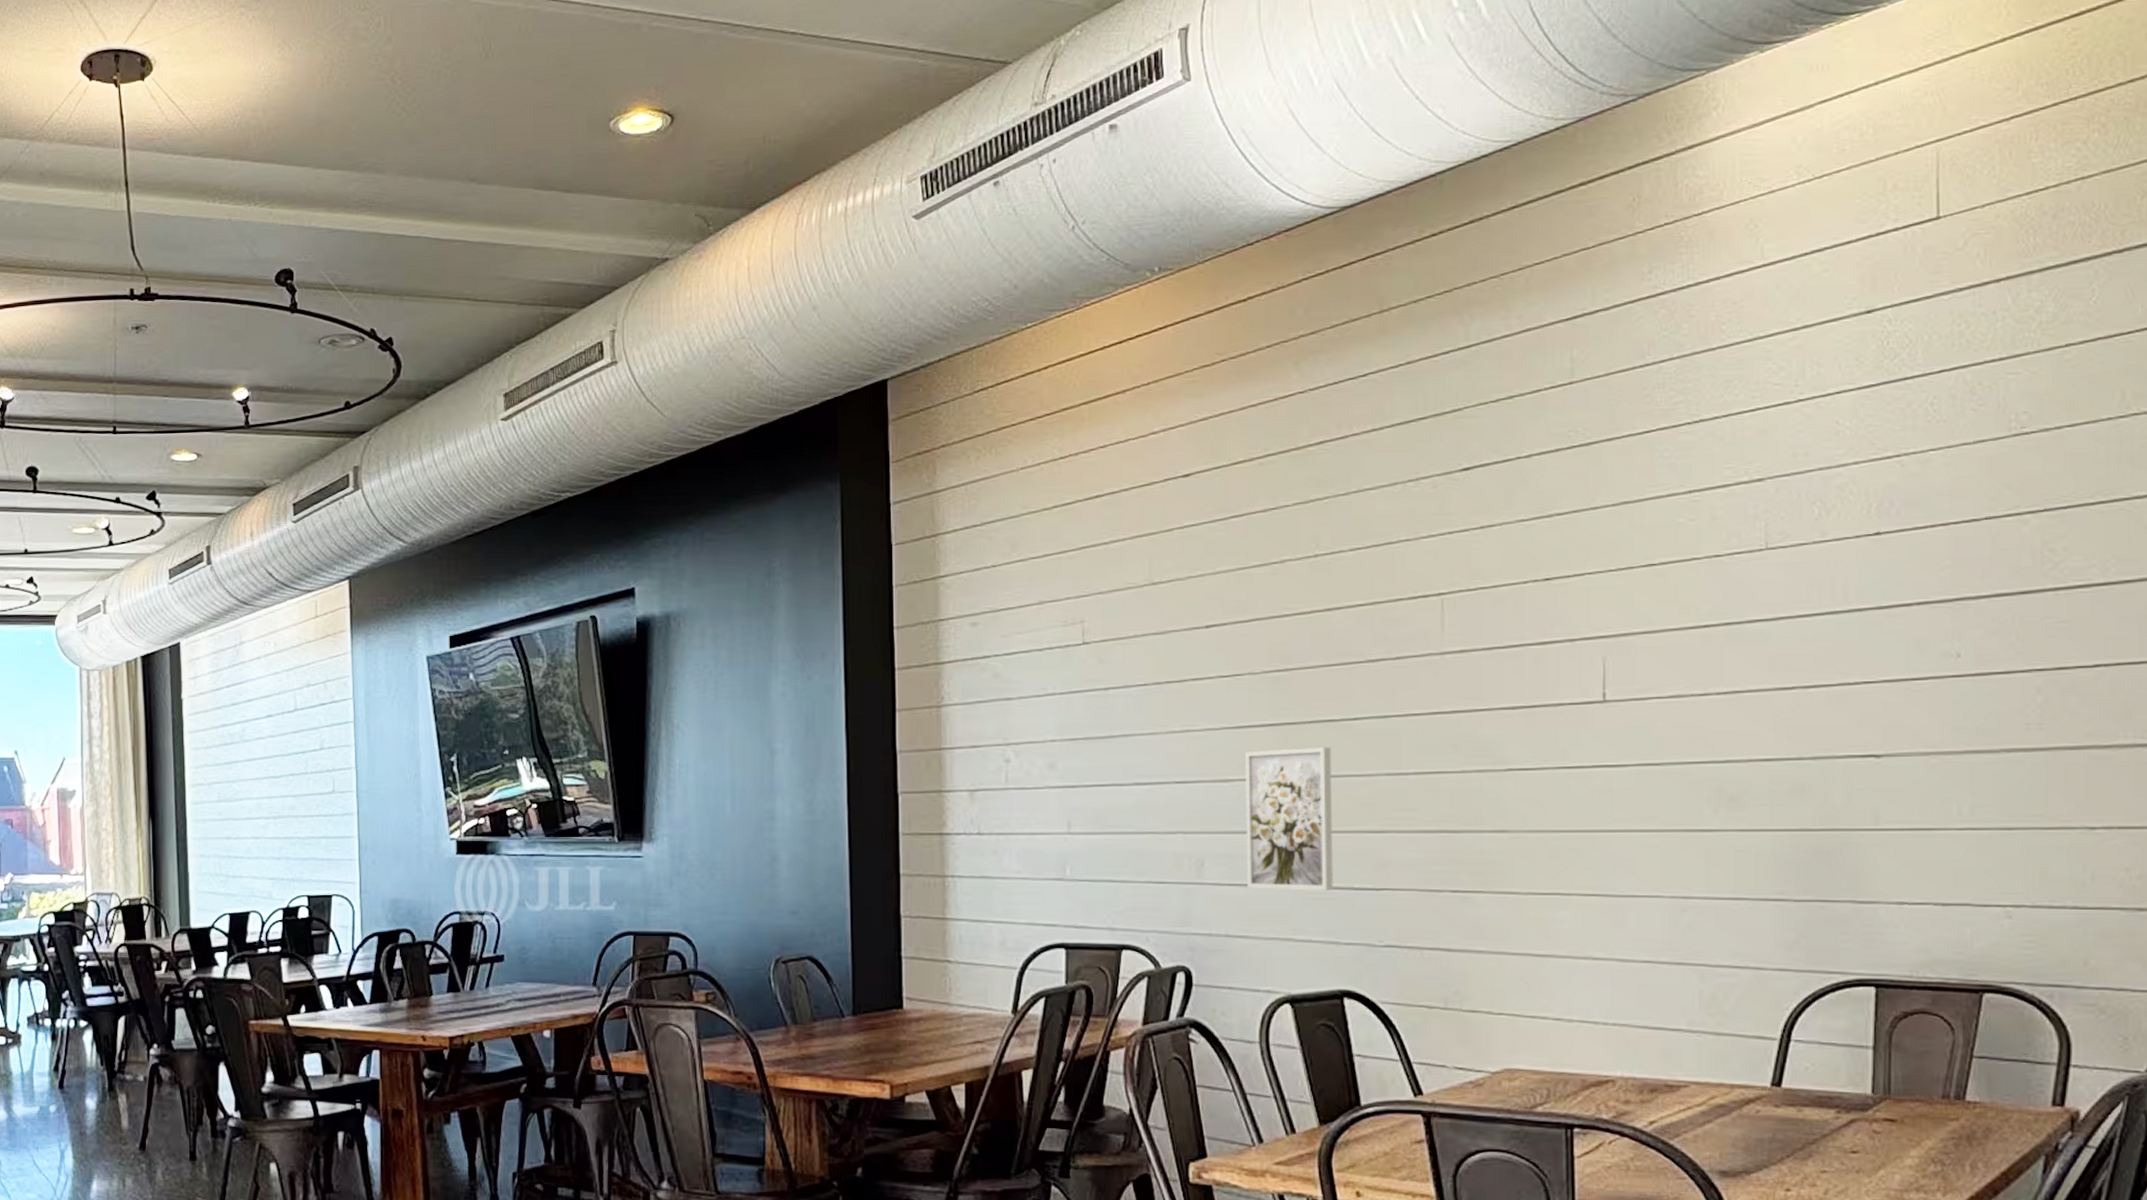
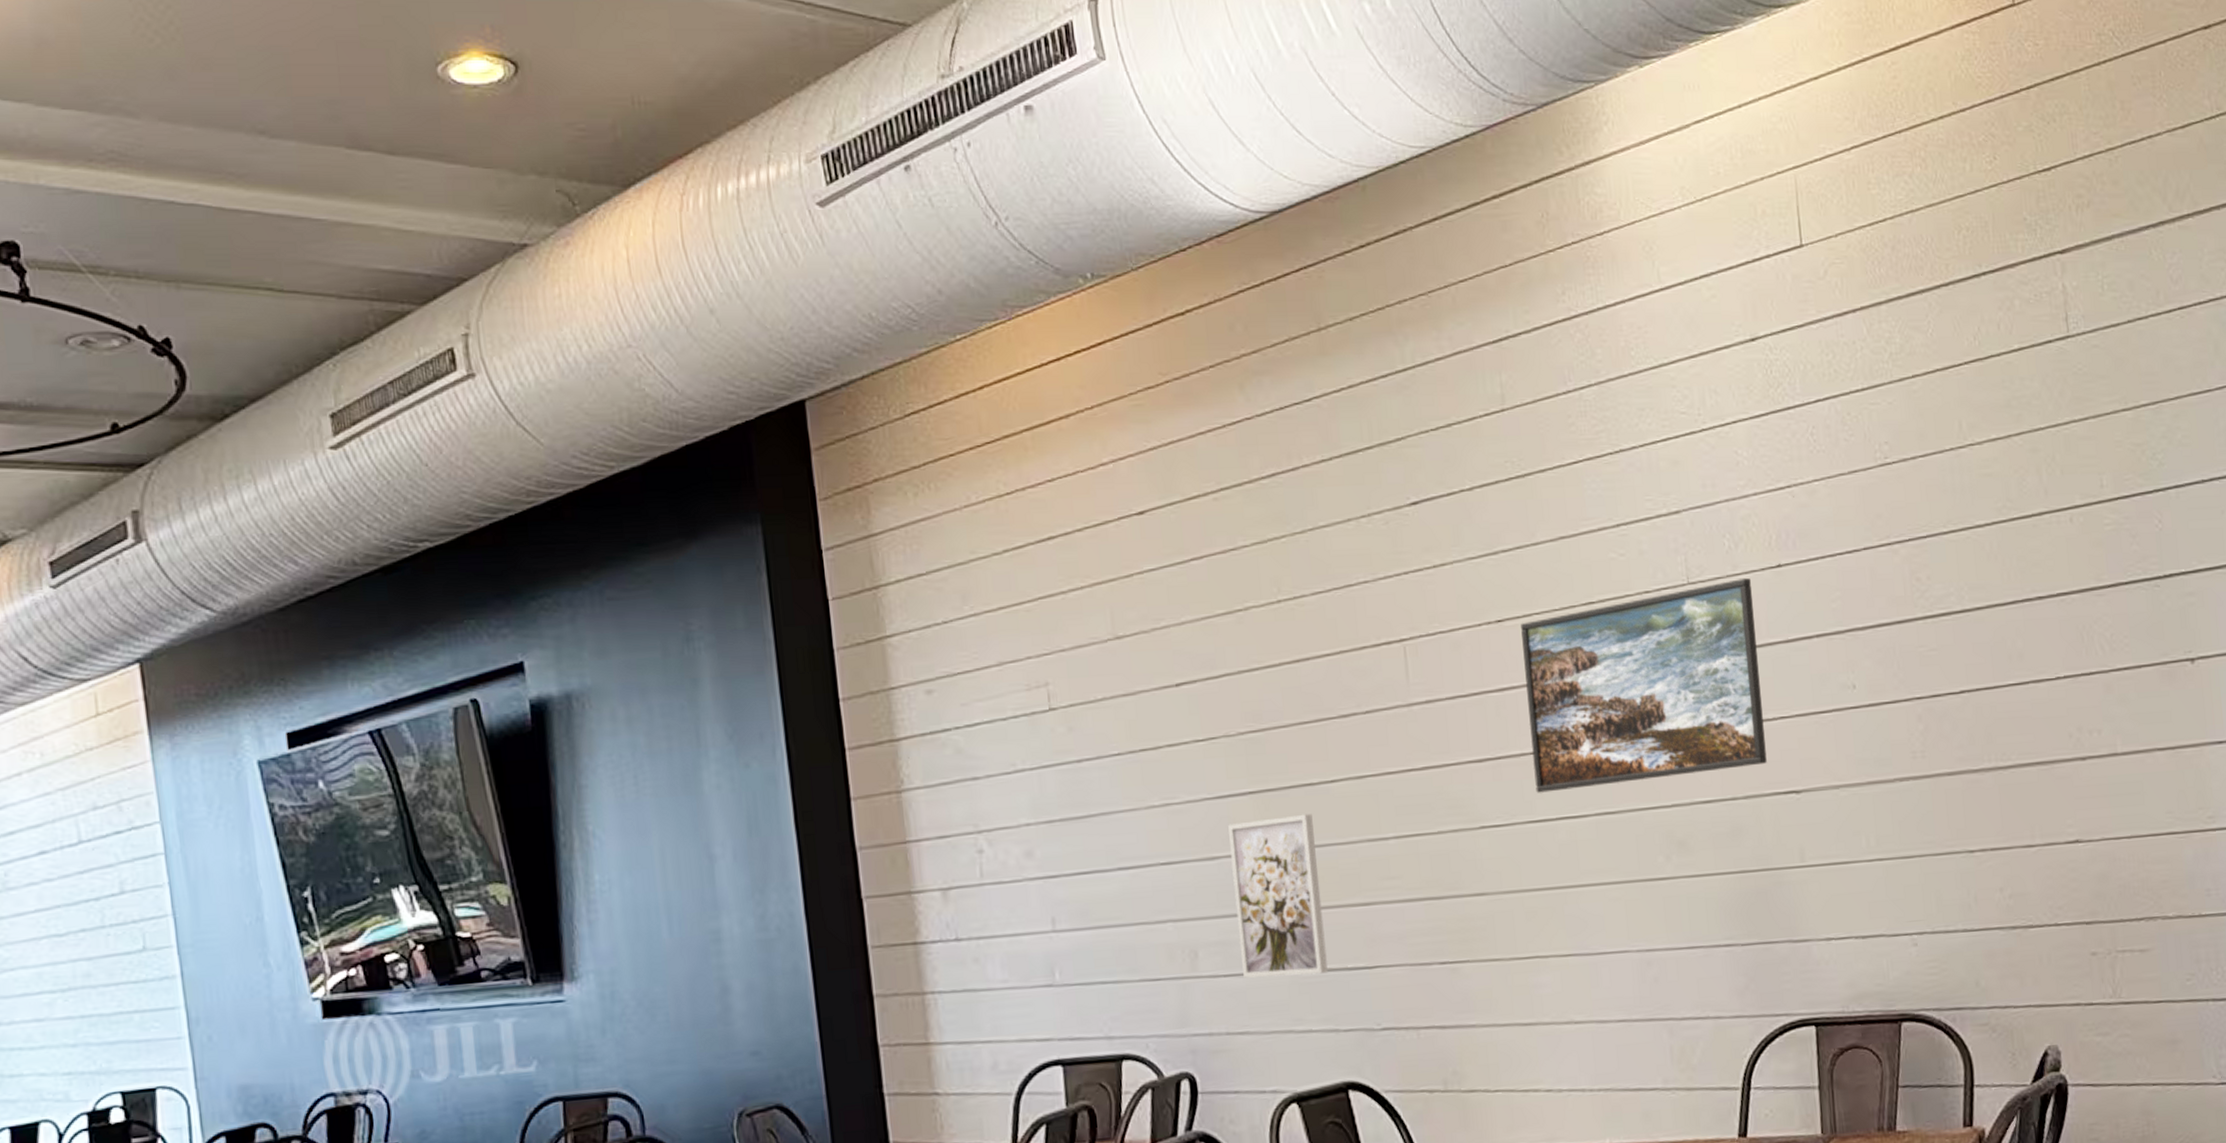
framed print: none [1571,545,1843,741] -> present [1521,578,1767,793]

